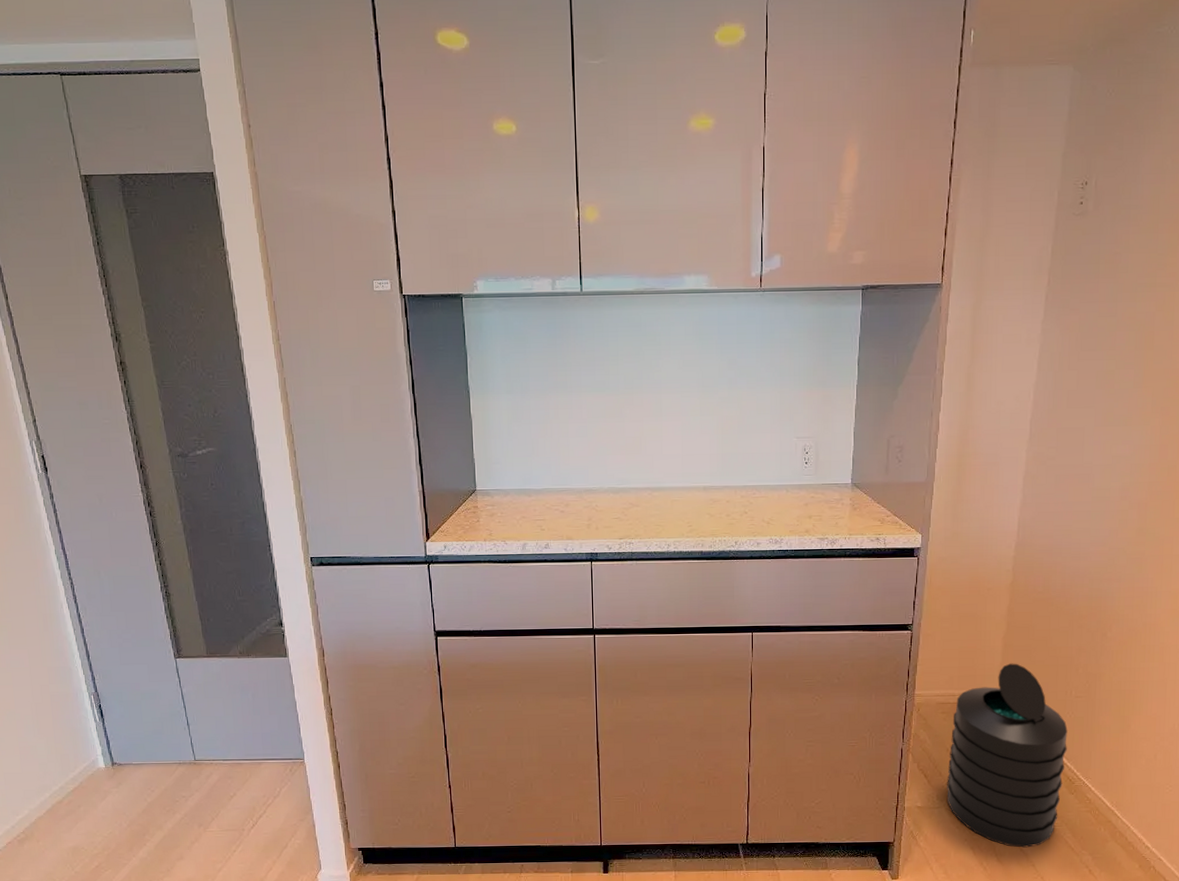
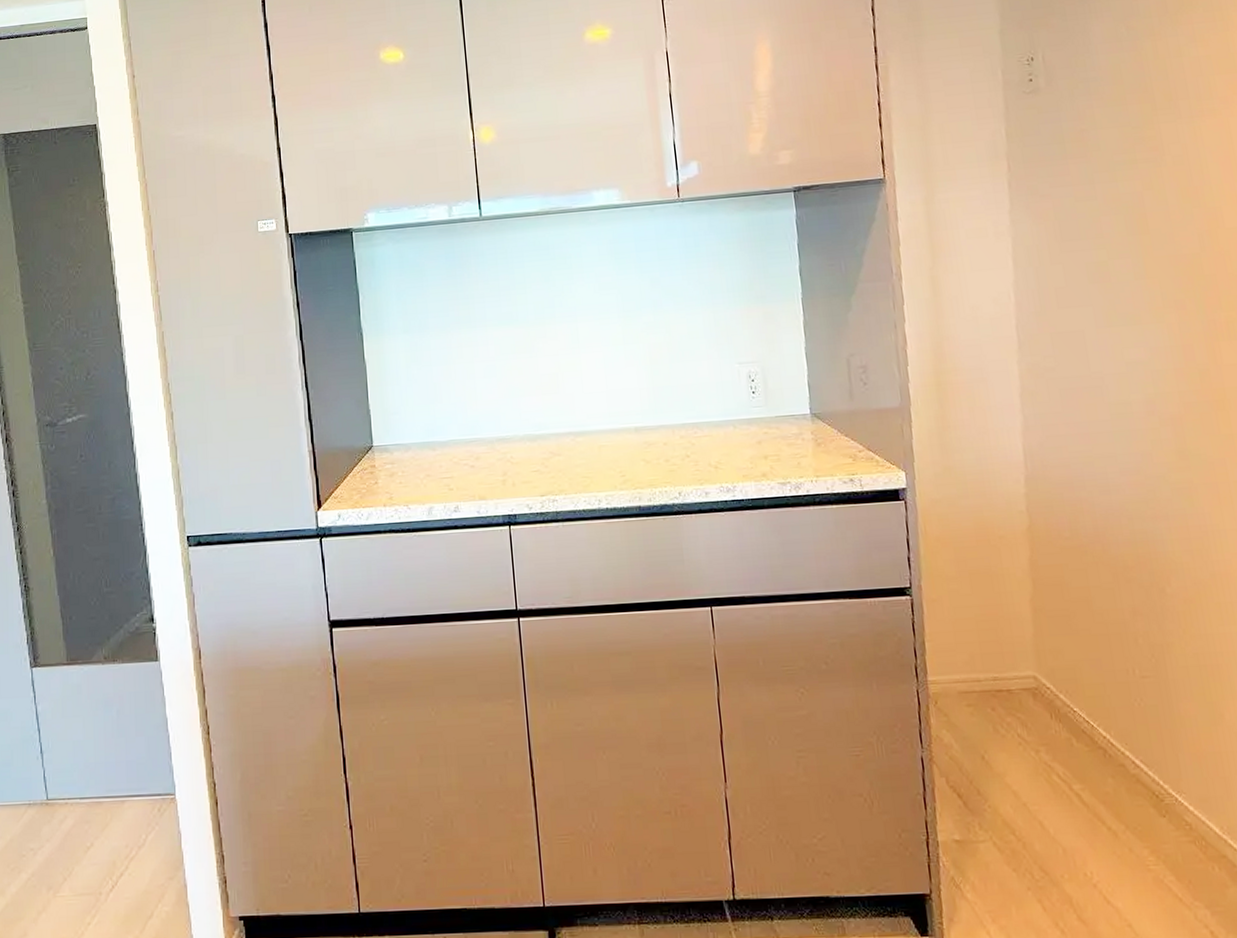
trash can: present [947,663,1068,848] -> none [983,633,1151,899]

